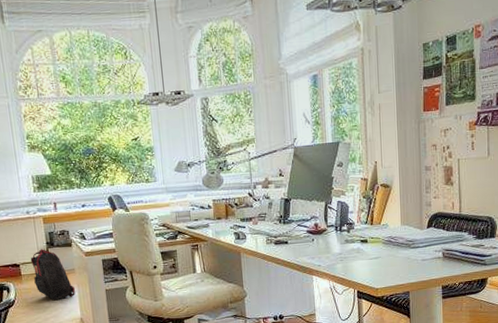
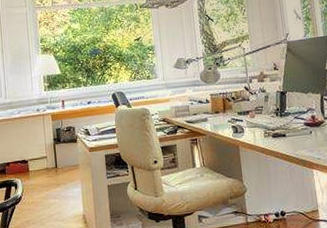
backpack: present [30,249,75,301] -> none [38,145,79,197]

